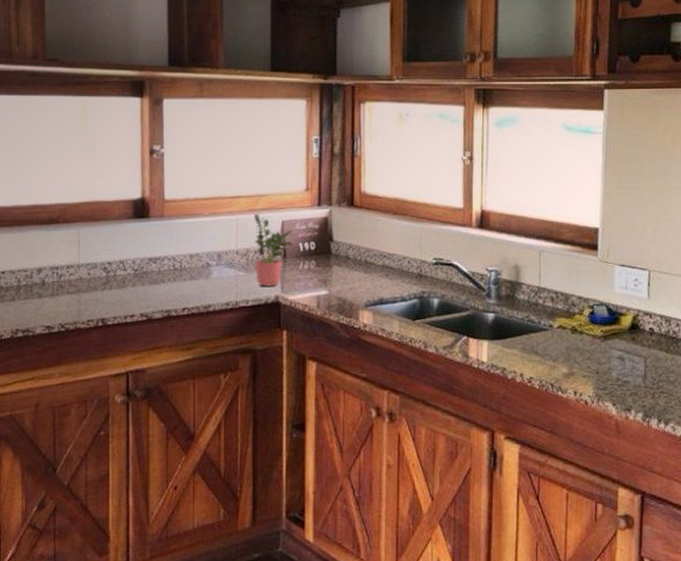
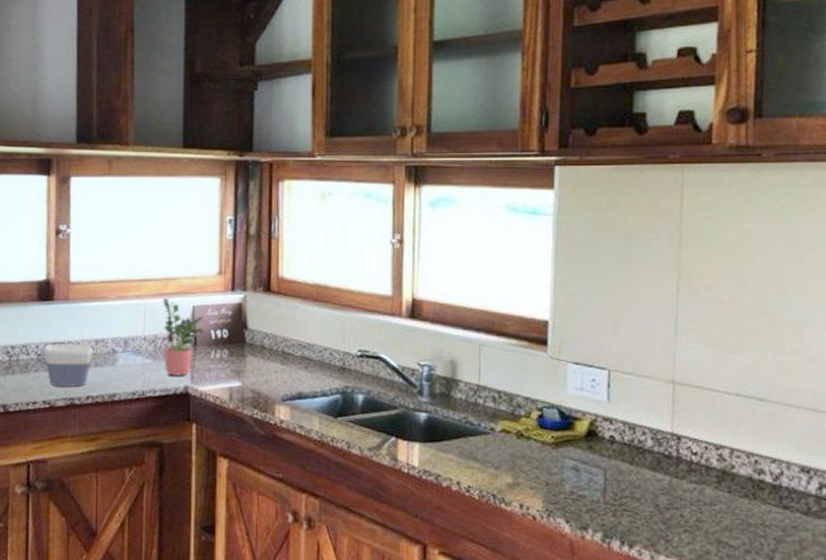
bowl: none [140,259,189,299] -> present [43,343,94,387]

